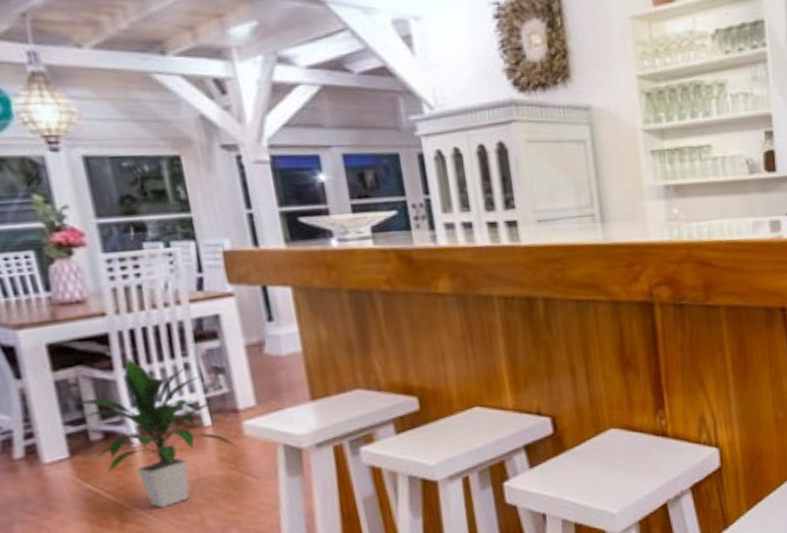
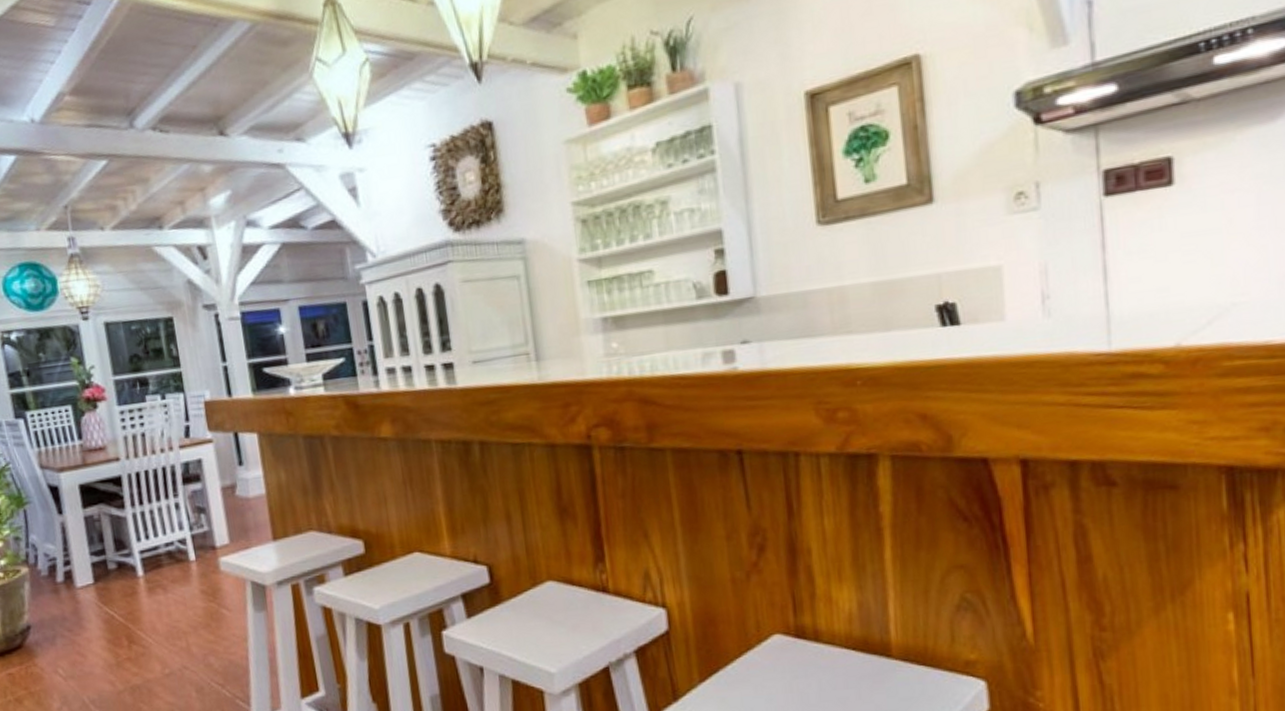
indoor plant: present [71,358,236,508] -> none [95,497,214,633]

